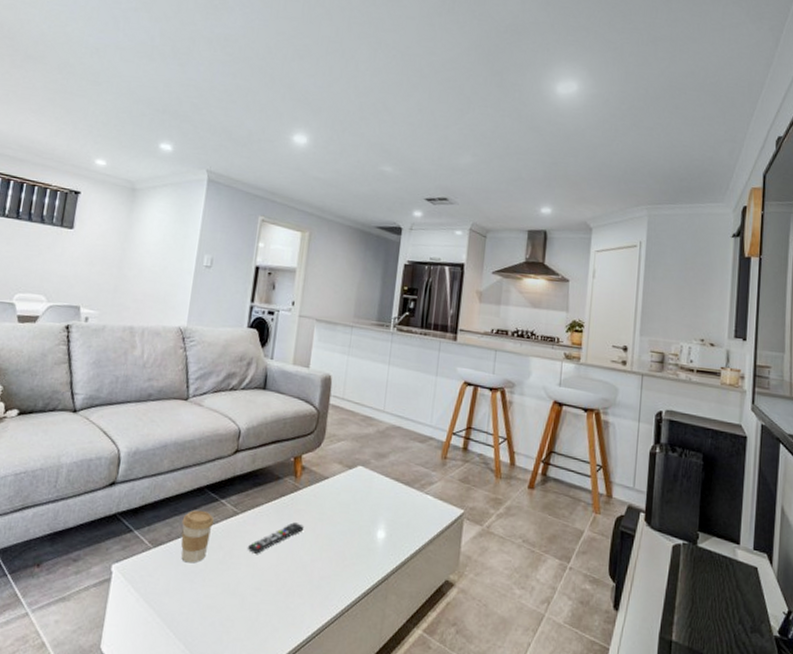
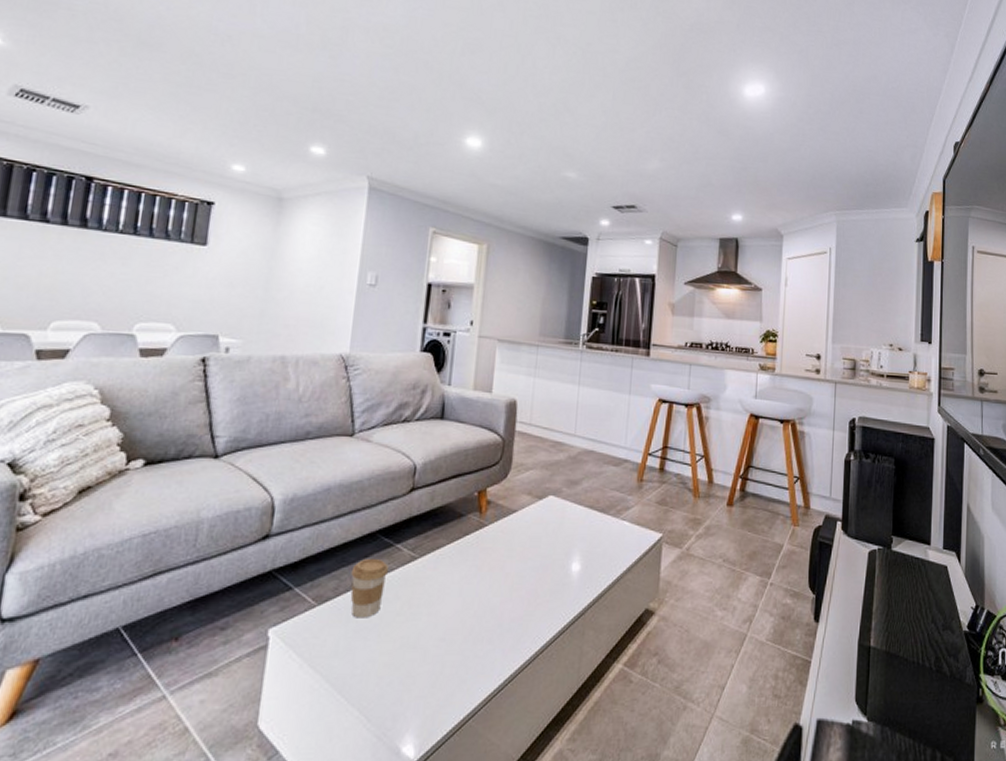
remote control: present [247,522,305,554] -> none [427,563,492,601]

